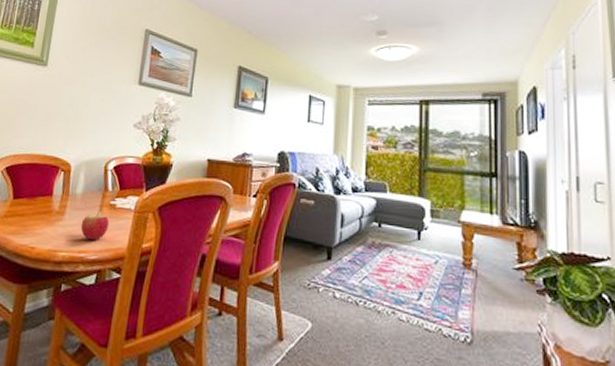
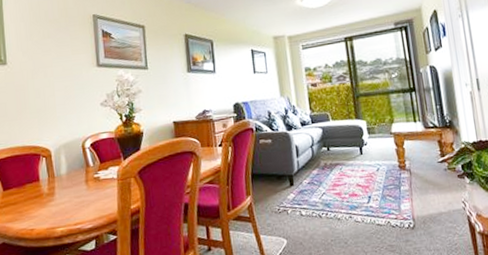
apple: present [80,209,110,240] -> none [71,183,98,212]

